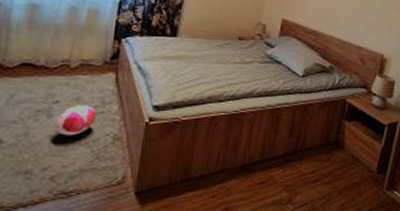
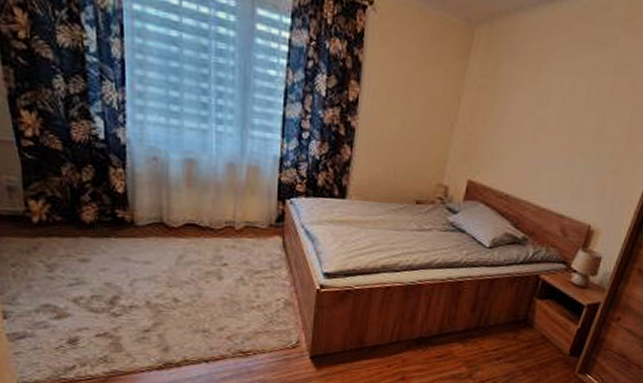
plush toy: present [54,105,97,136] -> none [226,268,266,299]

